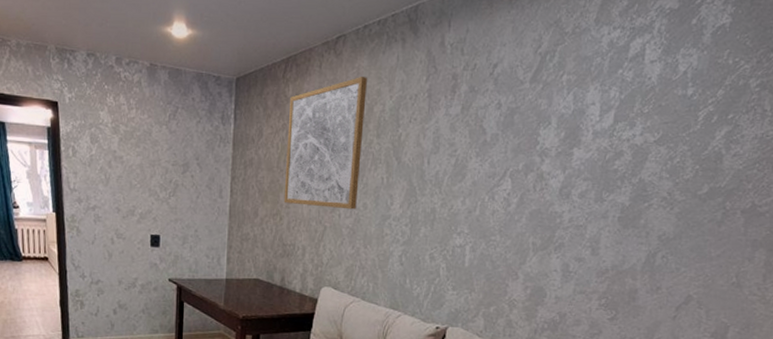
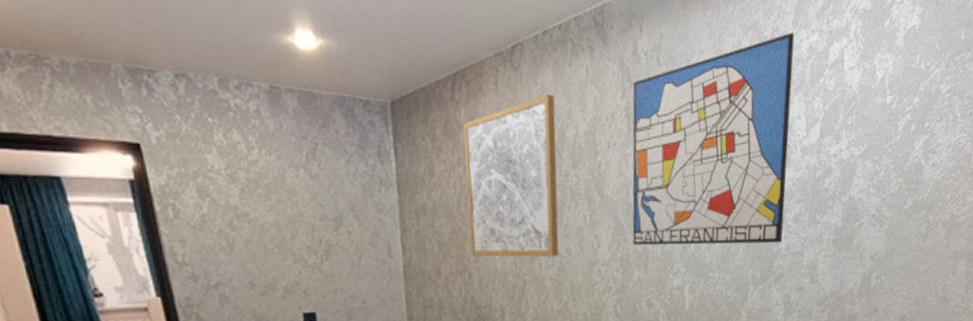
wall art: none [423,28,595,216] -> present [632,32,794,246]

